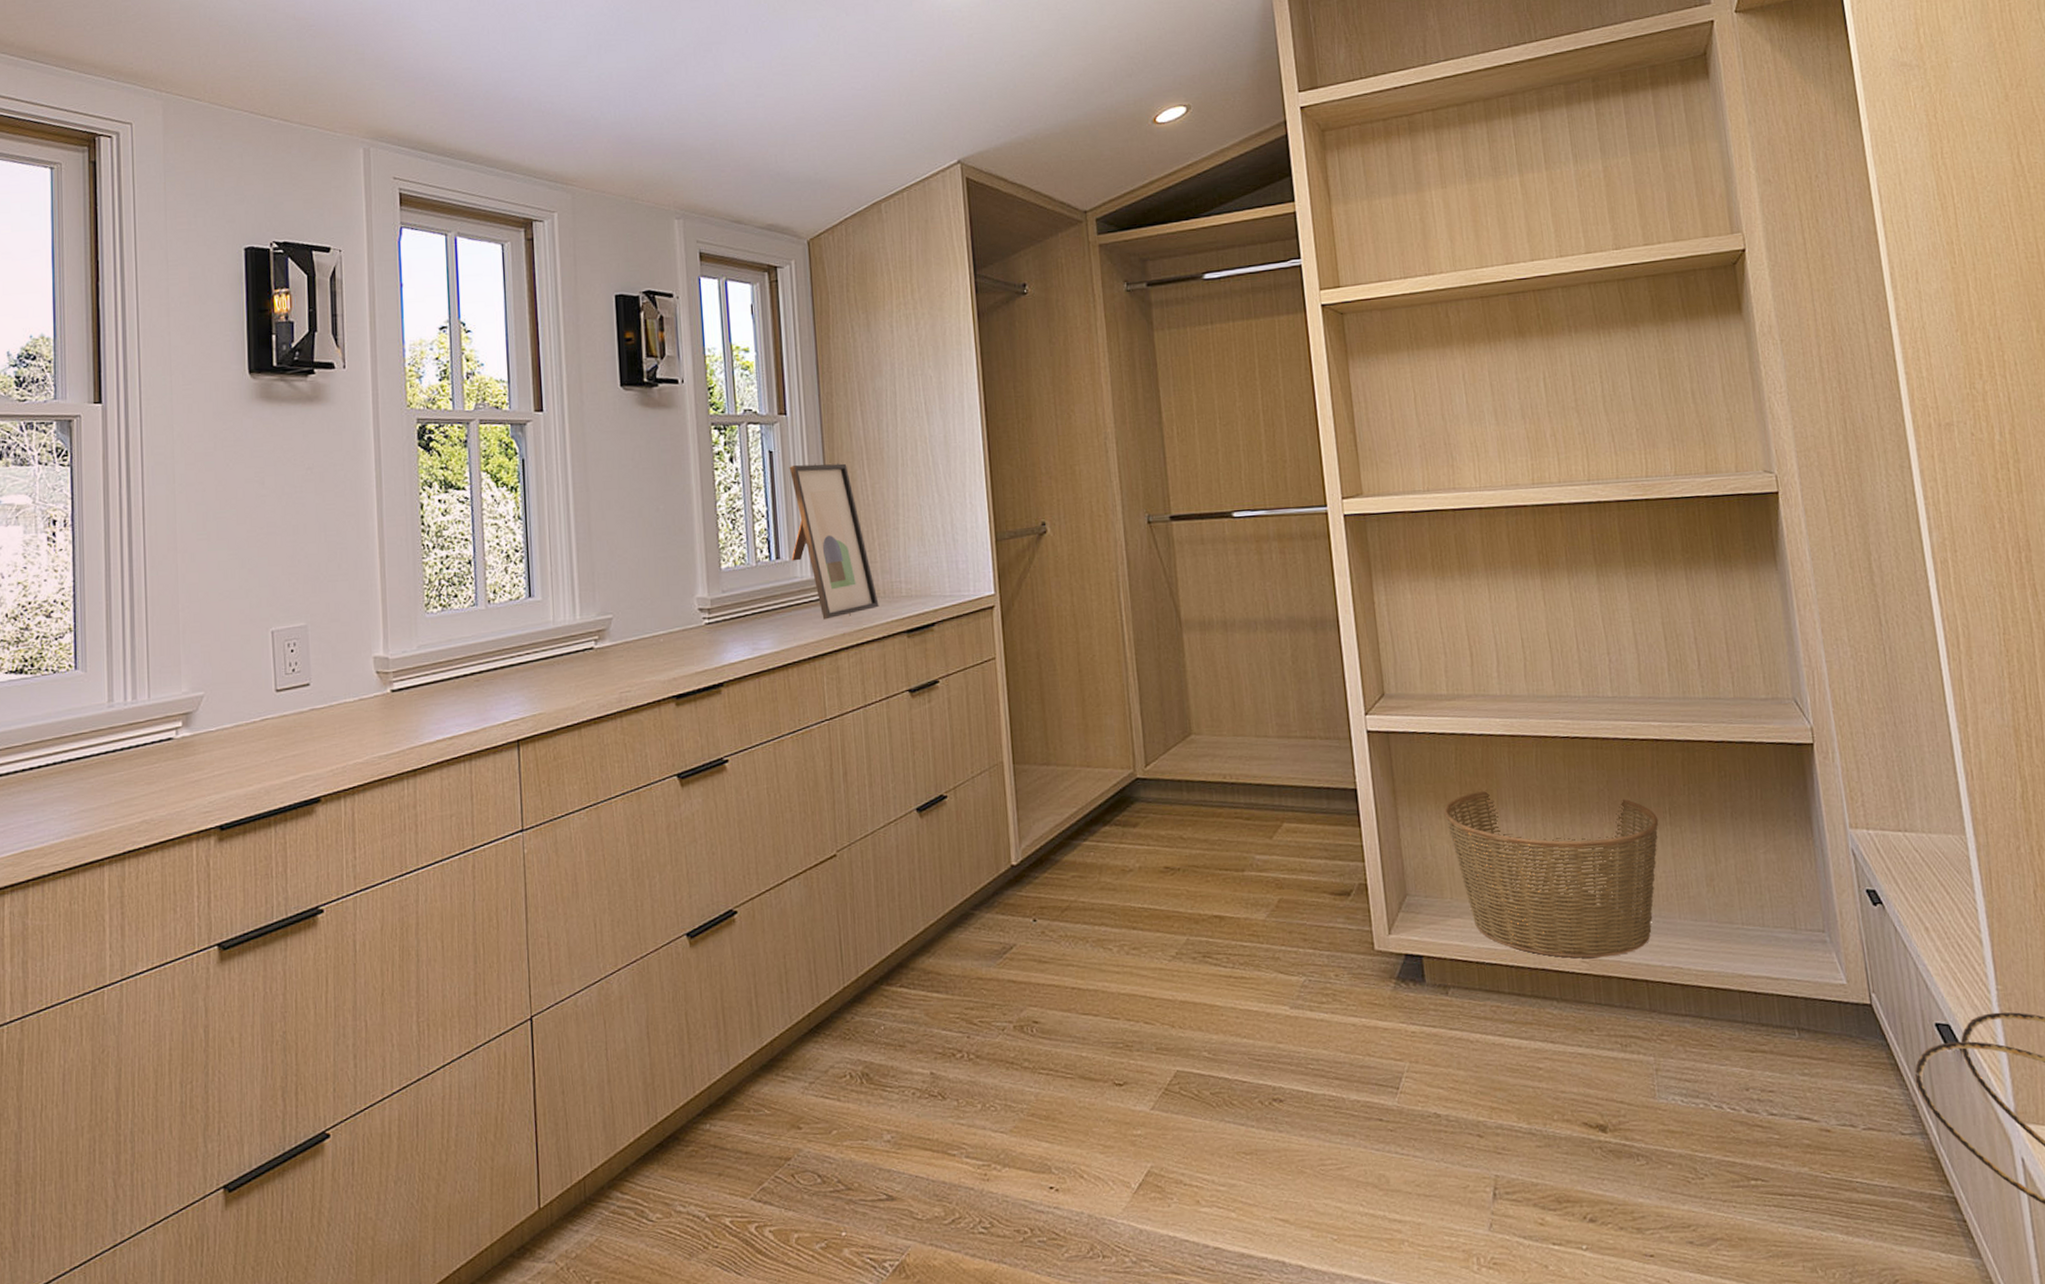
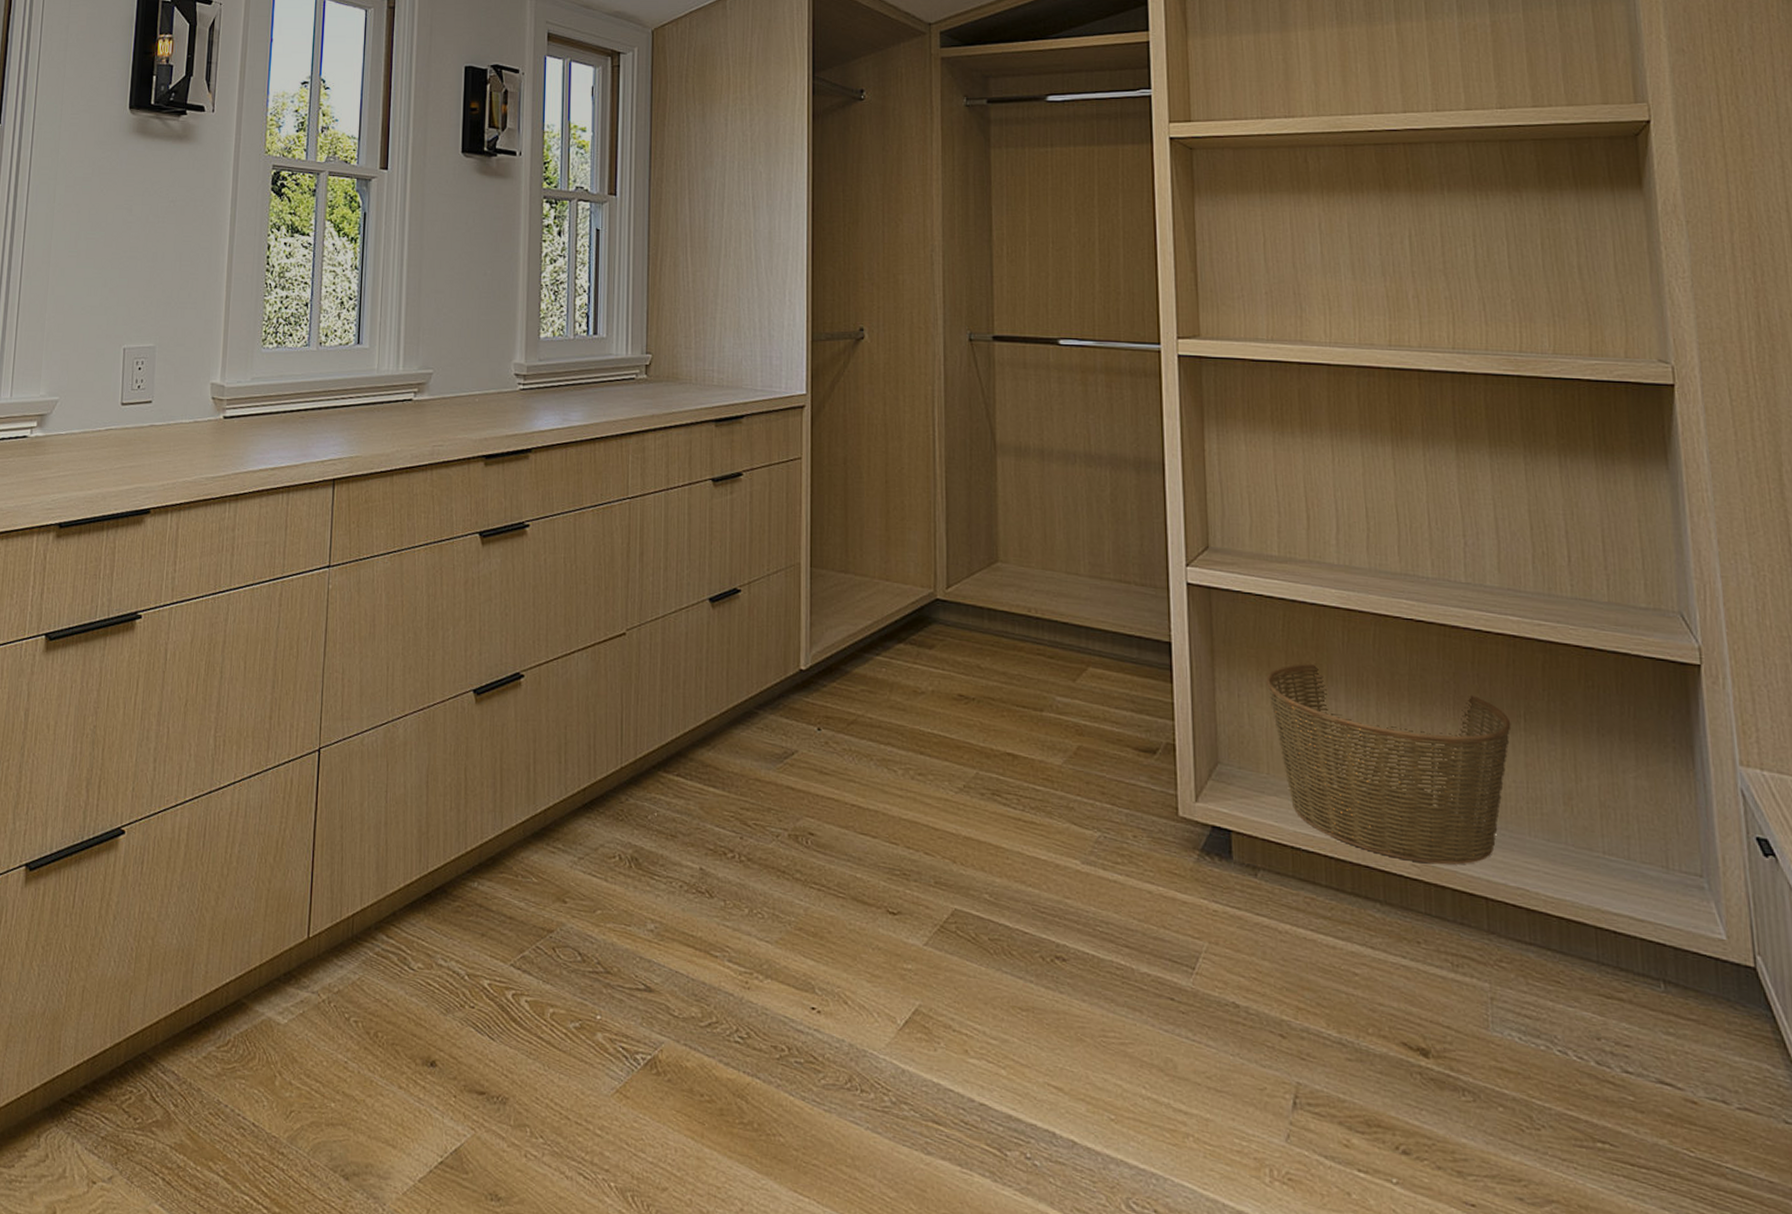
picture frame: present [789,462,879,620] -> none [608,245,690,399]

